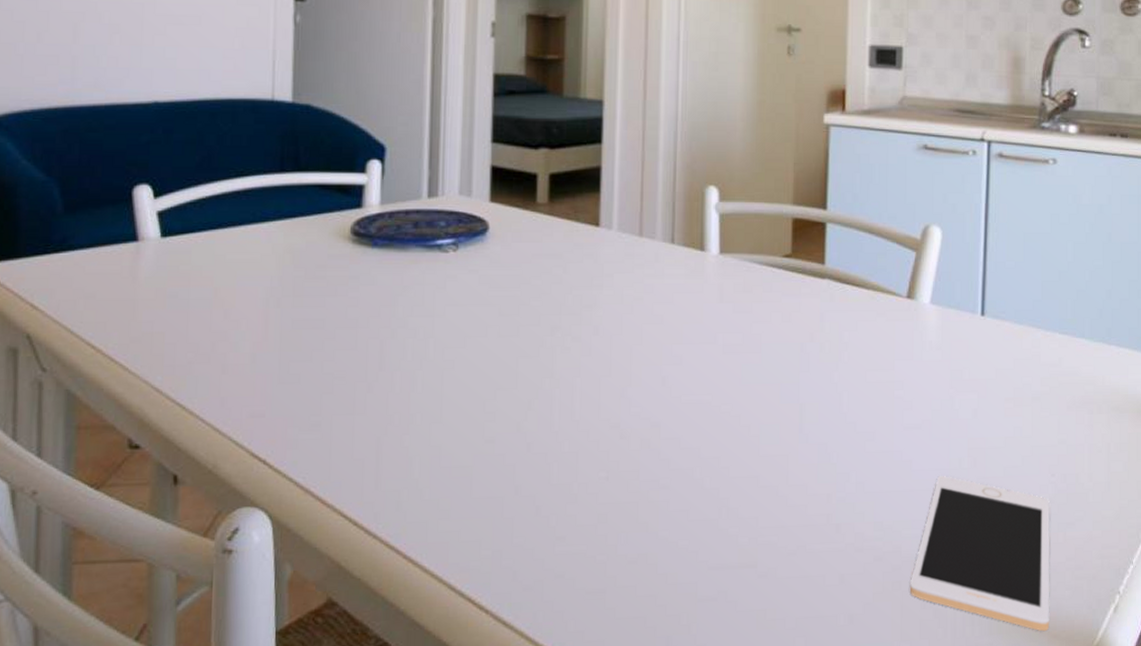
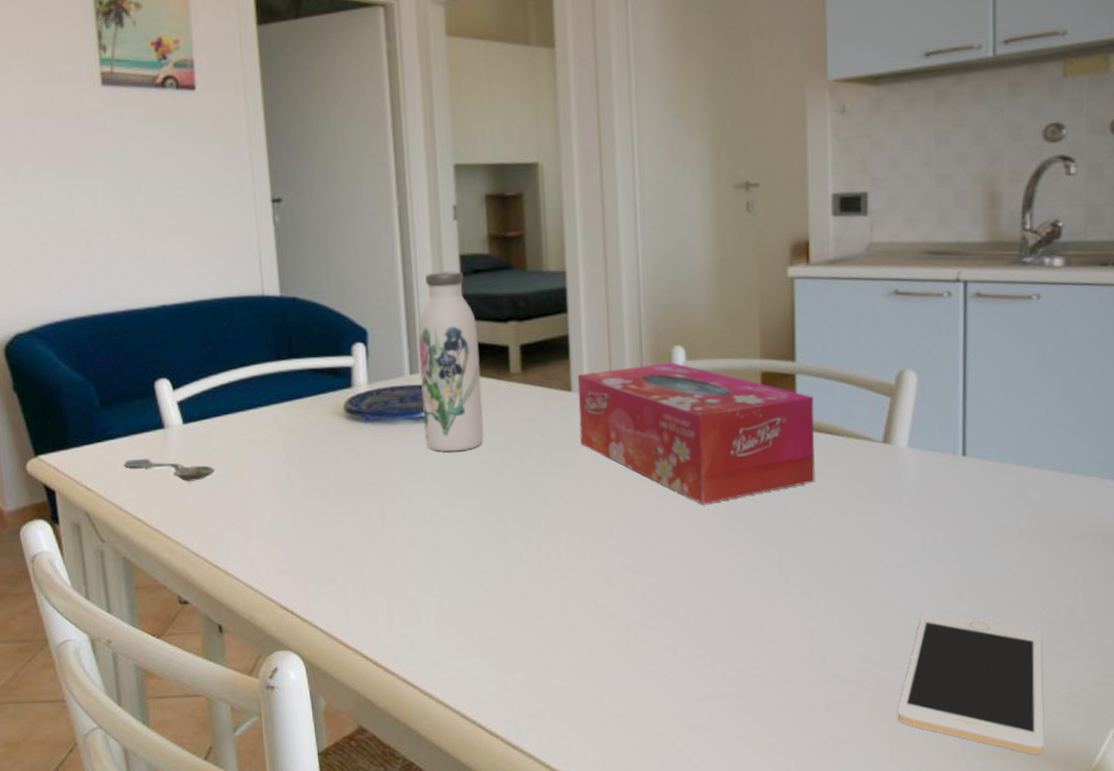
spoon: none [82,275,193,304] -> present [123,459,216,482]
water bottle: none [437,89,506,285] -> present [418,270,484,452]
tissue box: none [605,202,842,354] -> present [577,362,815,504]

